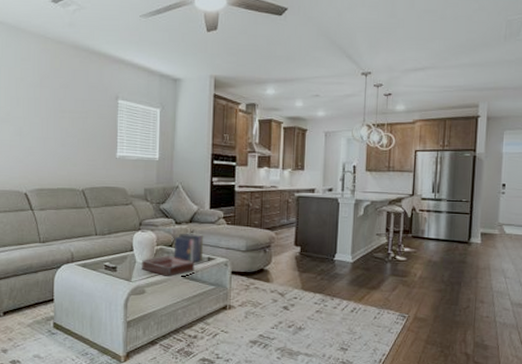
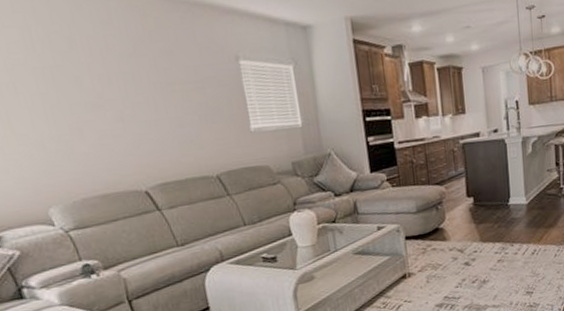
decorative tray: present [142,255,195,277] -> none [304,232,365,257]
books: present [173,233,204,263] -> none [336,202,373,236]

